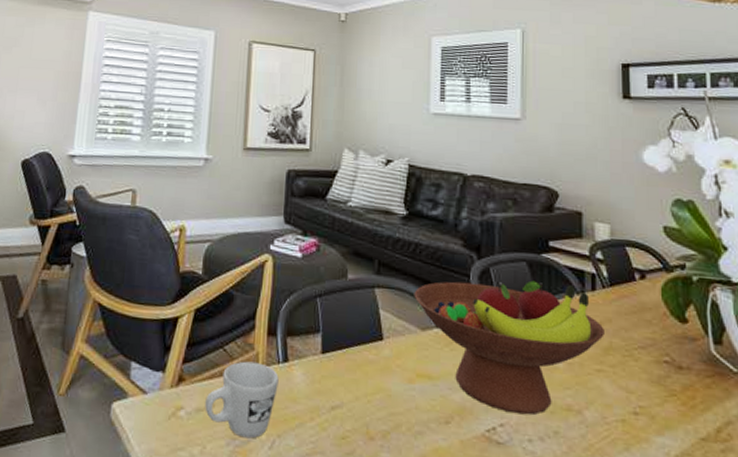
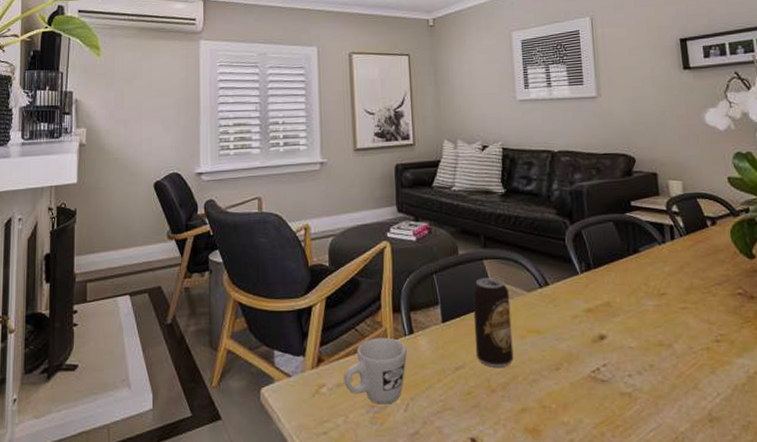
beverage can: none [356,308,401,413] -> present [472,278,514,367]
fruit bowl: present [414,280,604,415] -> none [518,237,685,354]

